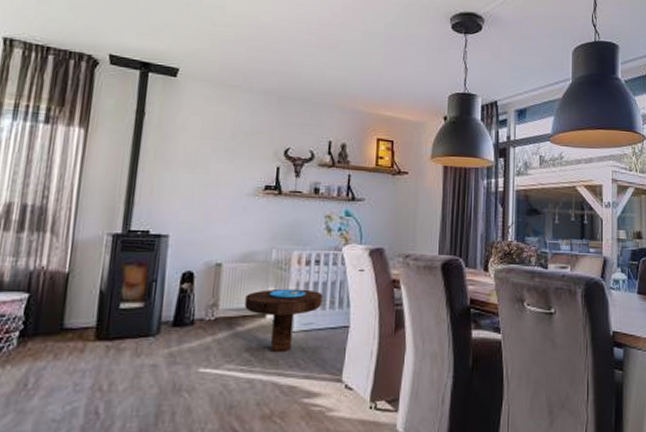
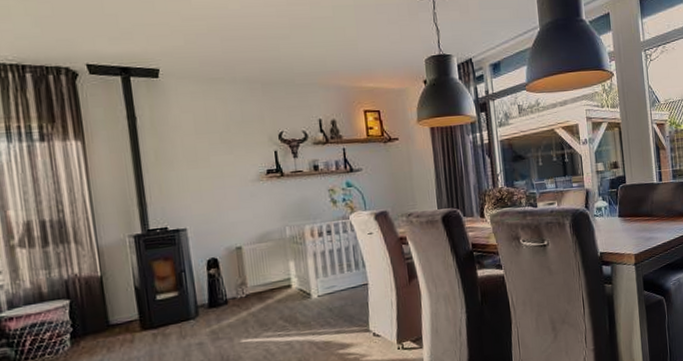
side table: present [245,288,323,353] -> none [269,257,340,316]

